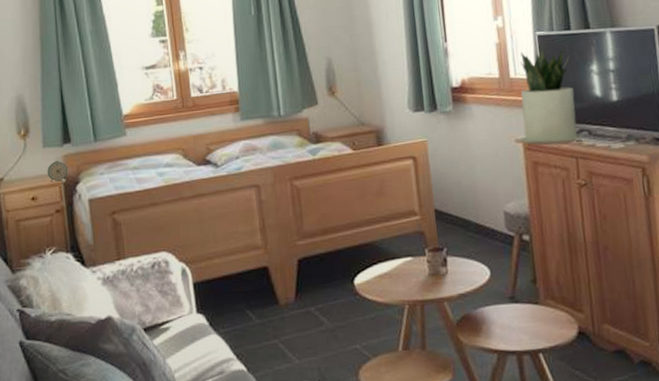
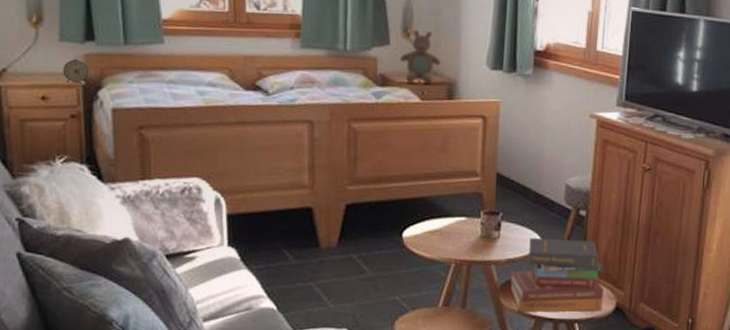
teddy bear: none [328,86,367,137] -> present [399,29,442,85]
books: none [464,265,565,348] -> present [509,238,604,313]
planter: present [518,48,583,146] -> none [593,25,661,127]

